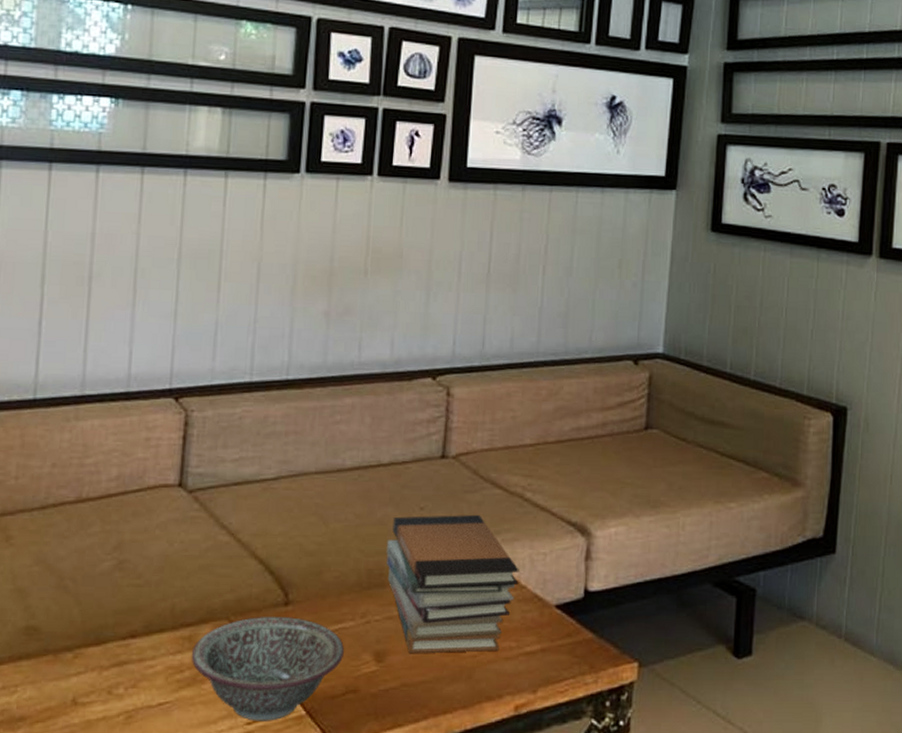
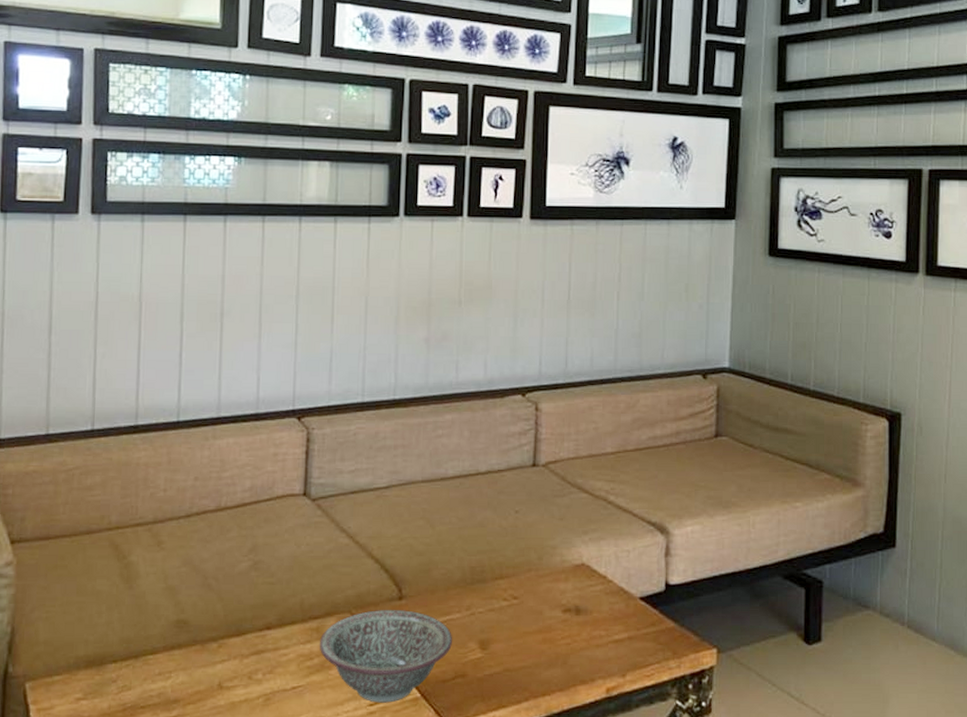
book stack: present [386,514,519,654] -> none [486,516,606,642]

